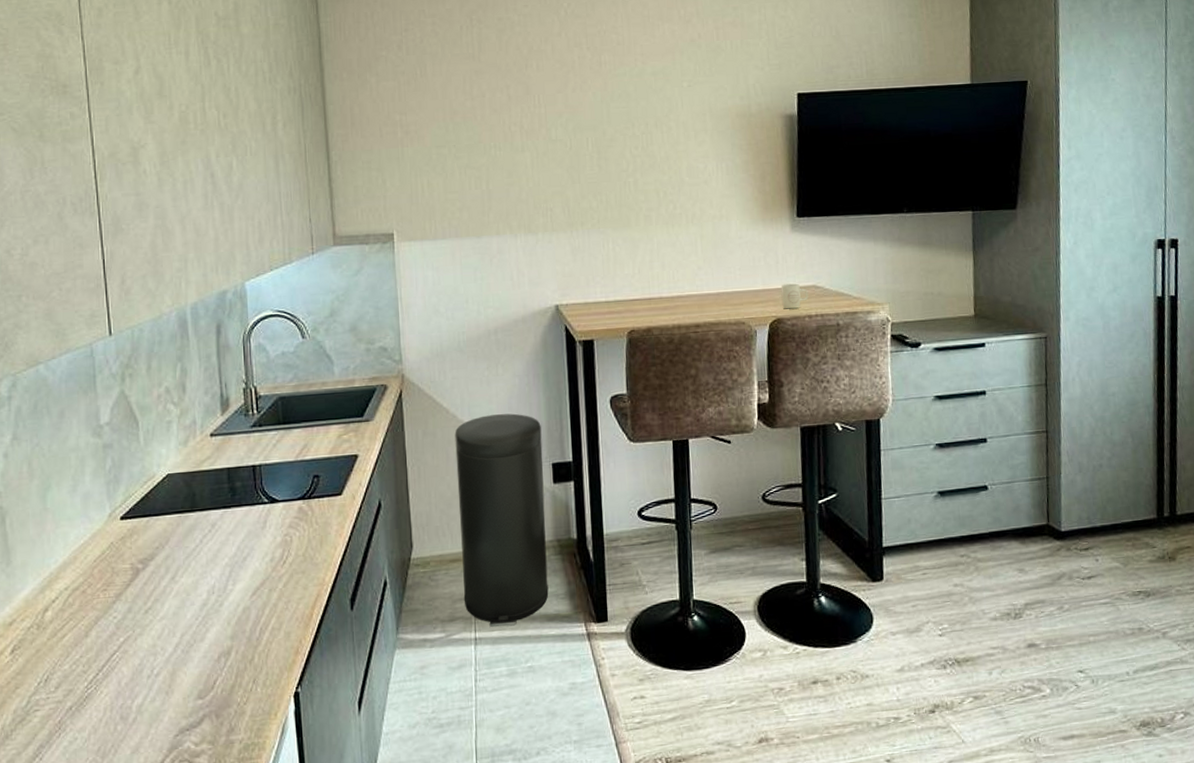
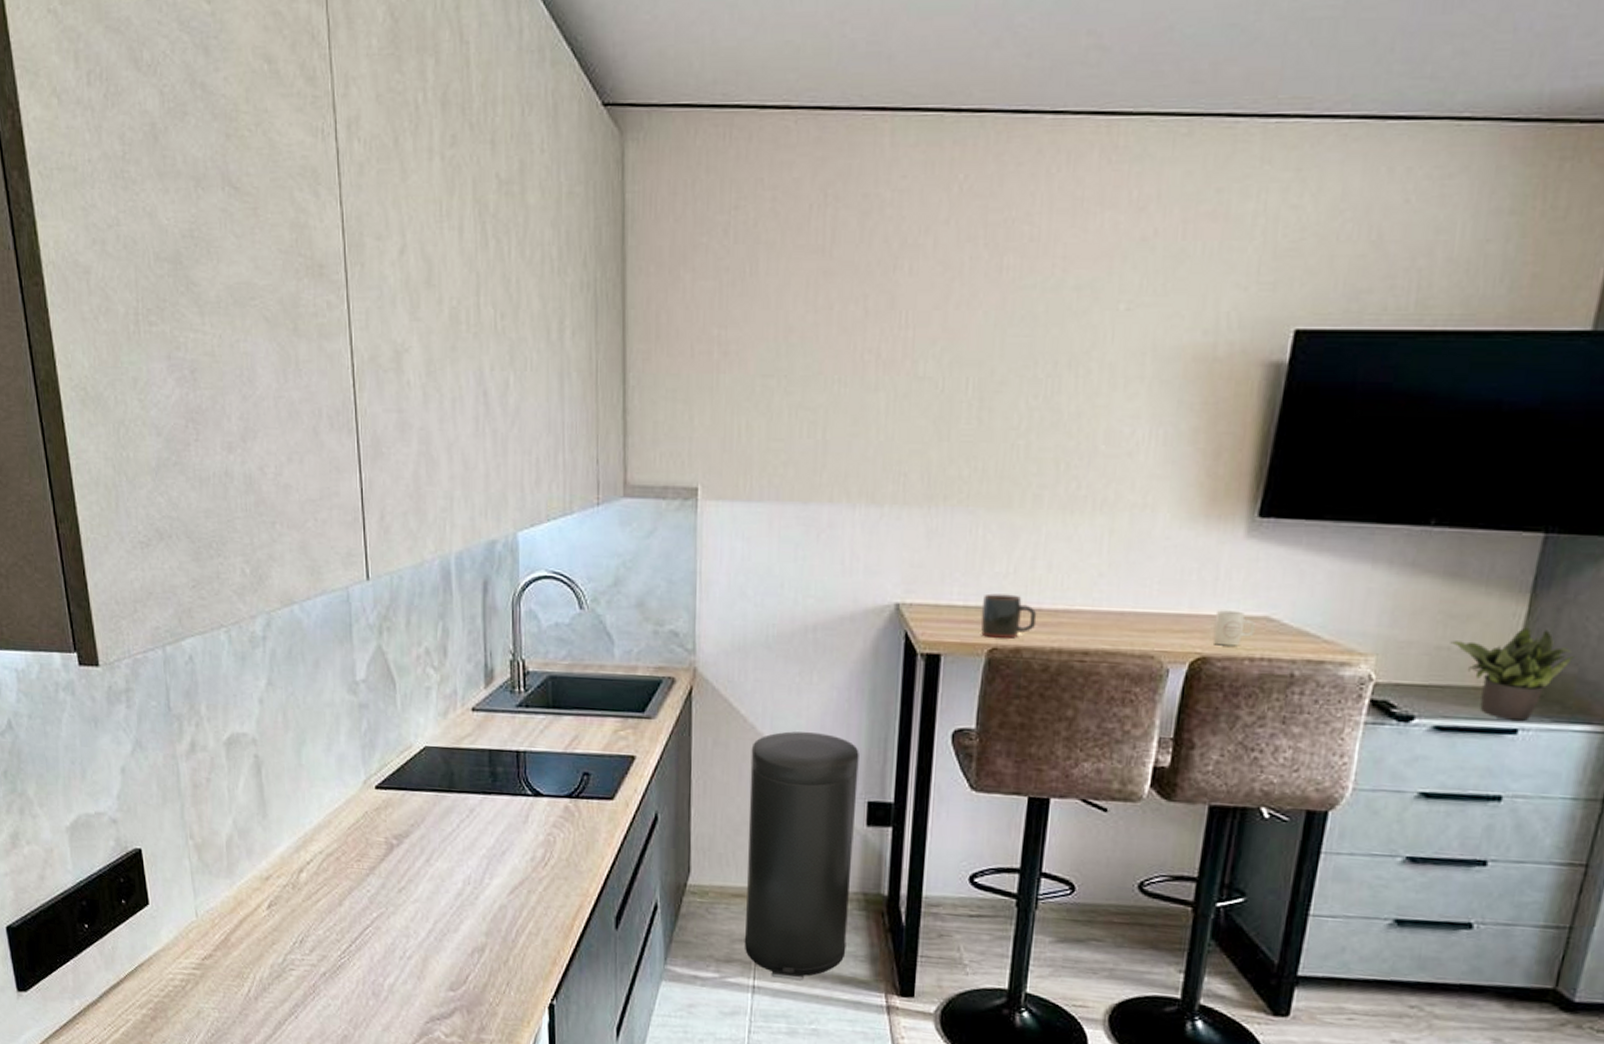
mug: none [618,289,660,323] -> present [980,593,1037,638]
potted plant: none [932,272,1008,338] -> present [1450,625,1576,721]

